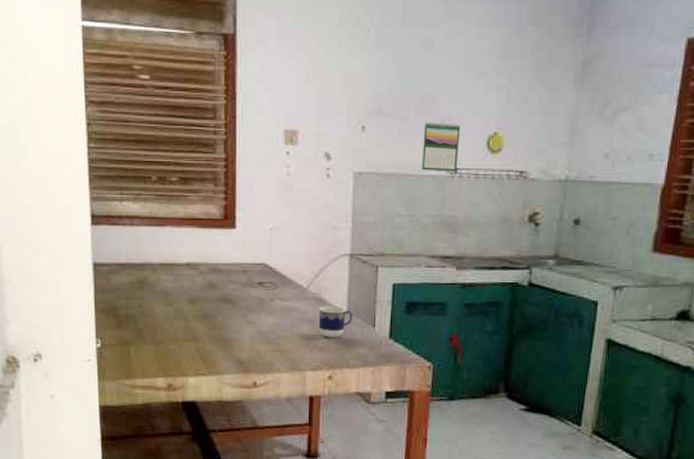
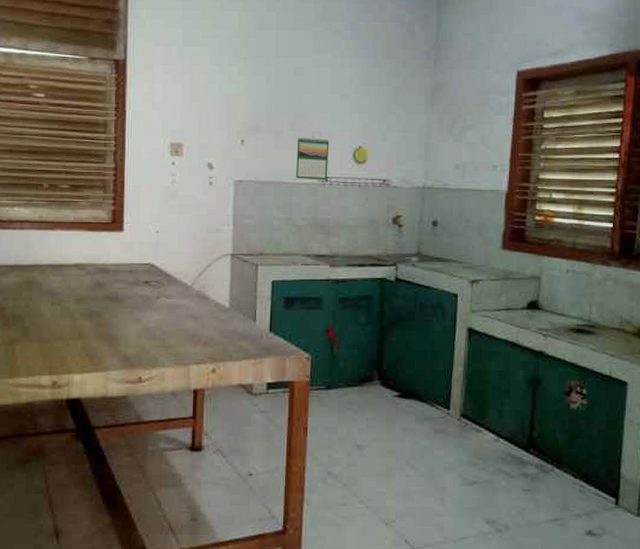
cup: present [318,306,353,338] -> none [202,302,235,333]

